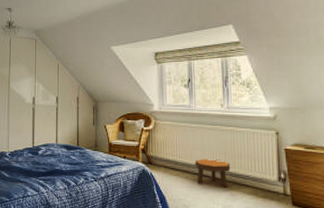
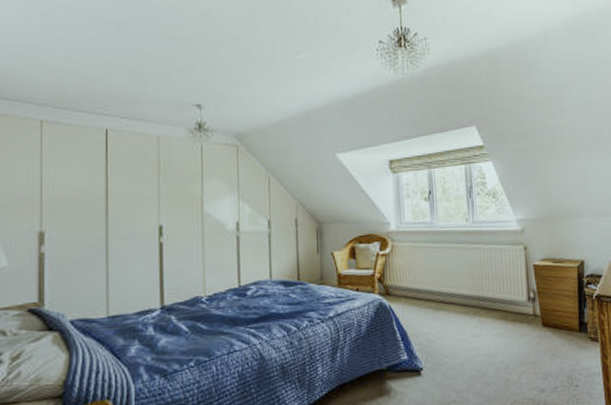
footstool: present [195,159,231,188] -> none [439,283,478,315]

